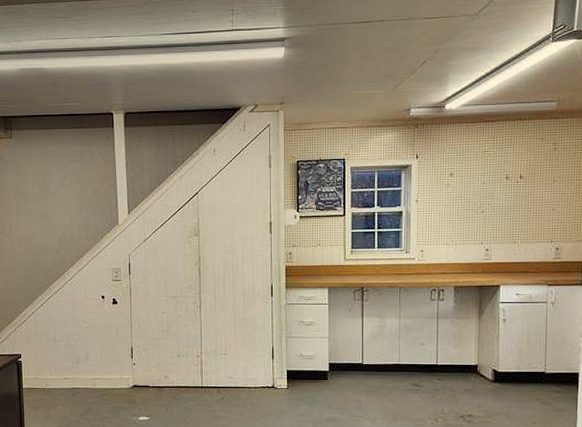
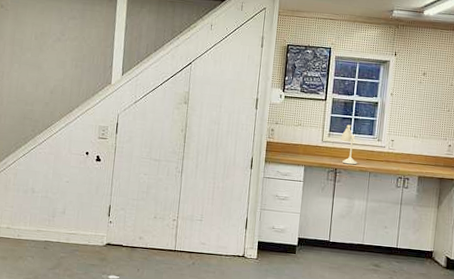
desk lamp: none [364,239,385,281] -> present [340,124,357,165]

